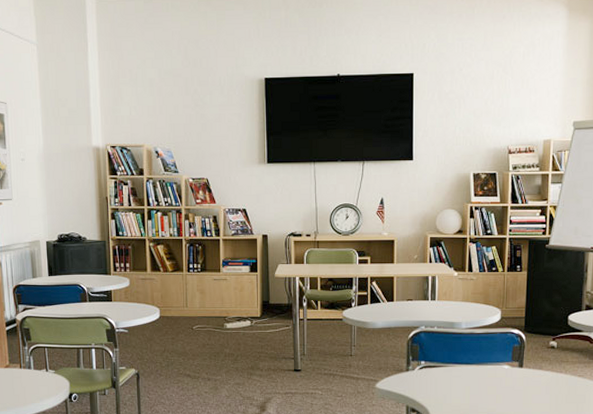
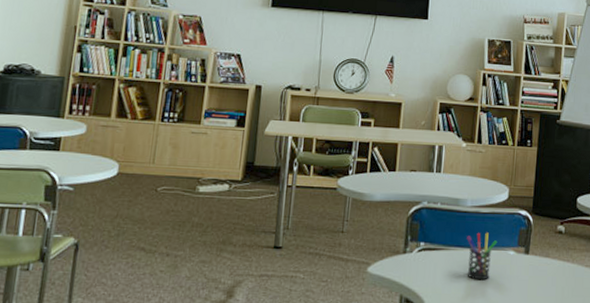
pen holder: none [463,350,492,391] -> present [467,232,498,280]

